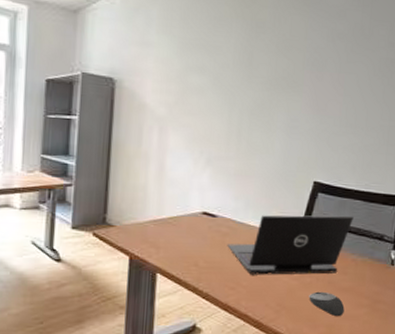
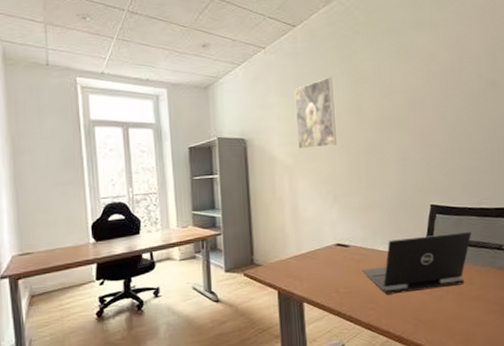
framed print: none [175,20,225,101] -> present [294,77,337,150]
computer mouse: present [309,291,345,316] -> none [442,302,477,324]

